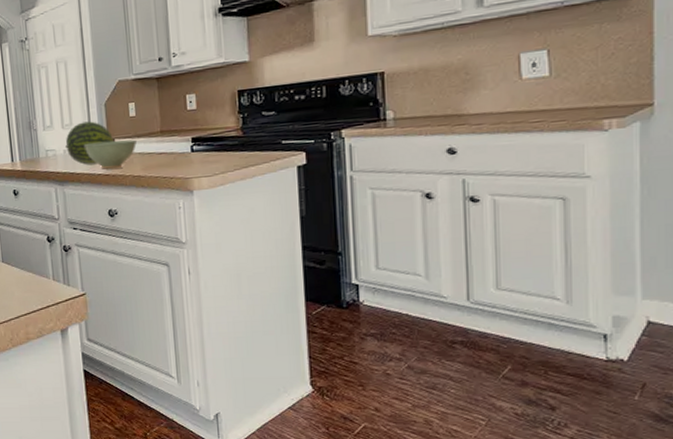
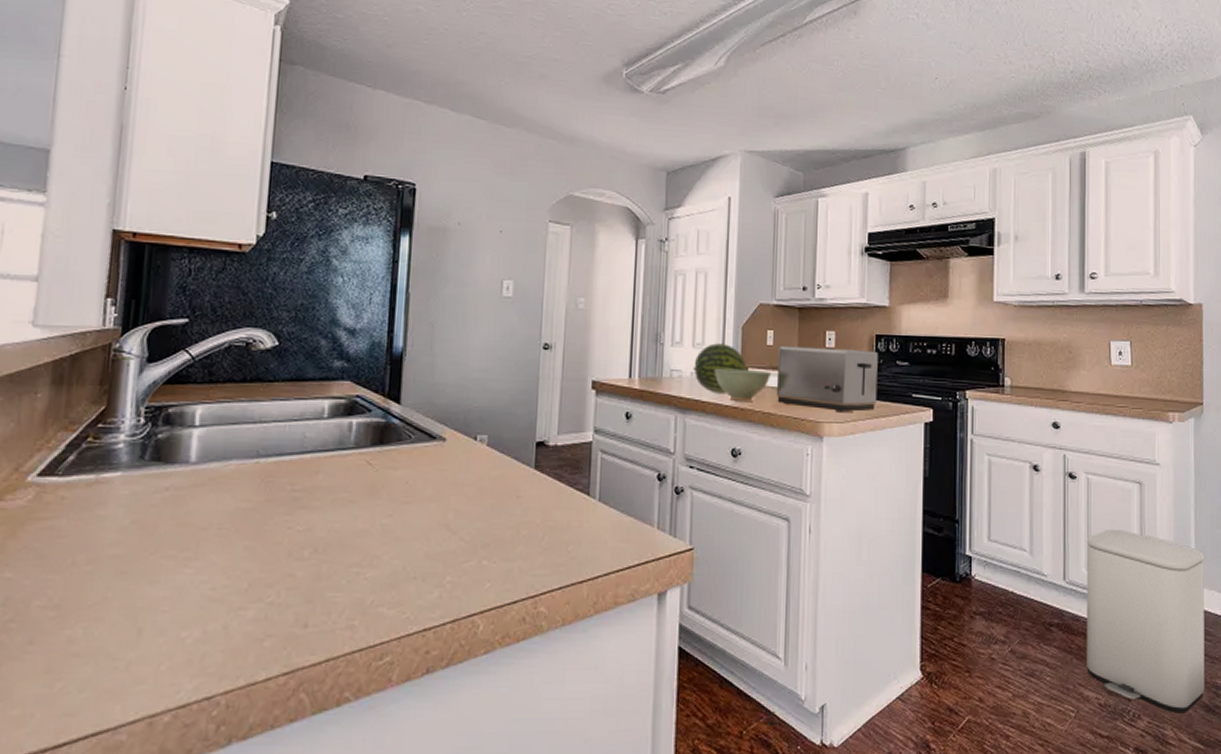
toaster: none [141,106,245,168] -> present [776,346,878,413]
pedal bin: none [495,247,655,423] -> present [1086,529,1205,713]

